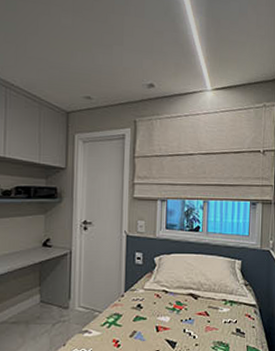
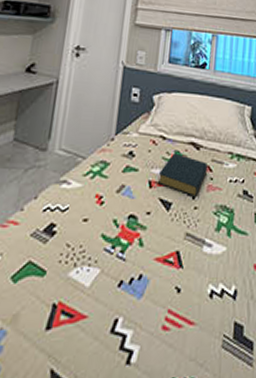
hardback book: none [163,303,206,336] -> present [157,152,208,197]

